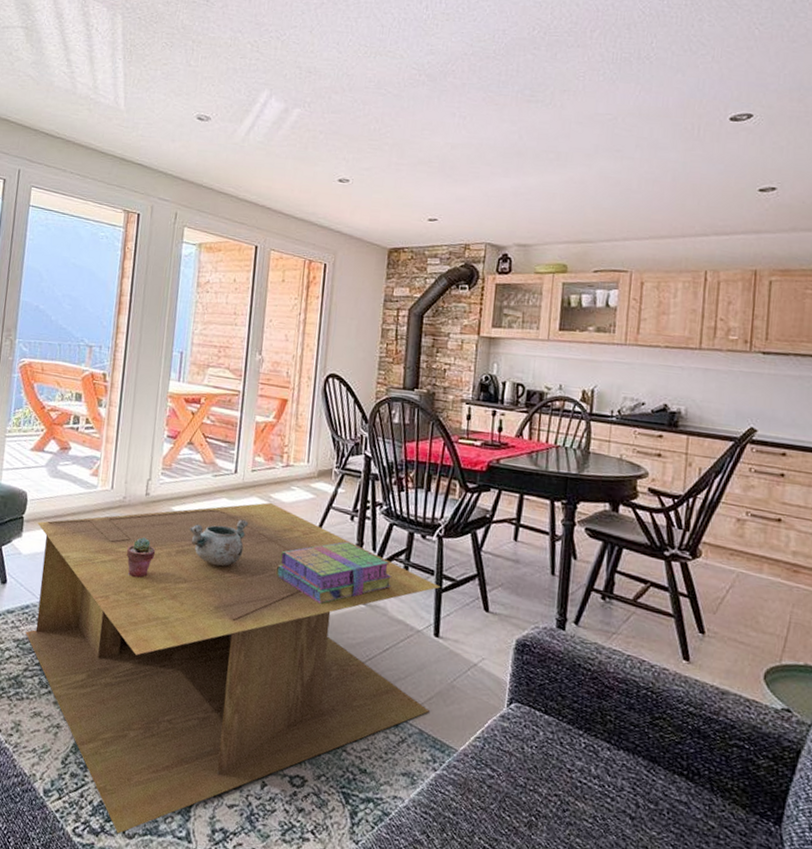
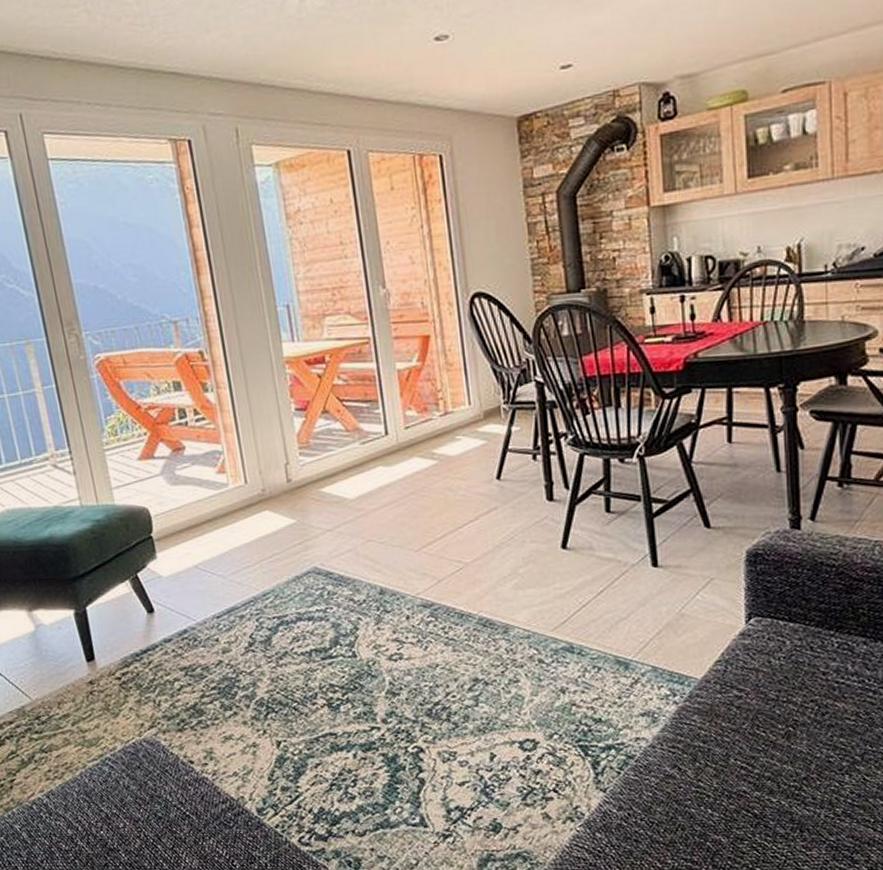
coffee table: present [25,502,440,834] -> none [170,459,660,834]
potted succulent: present [127,537,156,578] -> none [282,530,315,576]
decorative bowl: present [189,519,249,567] -> none [346,485,416,544]
stack of books: present [275,541,392,604] -> none [457,484,594,559]

